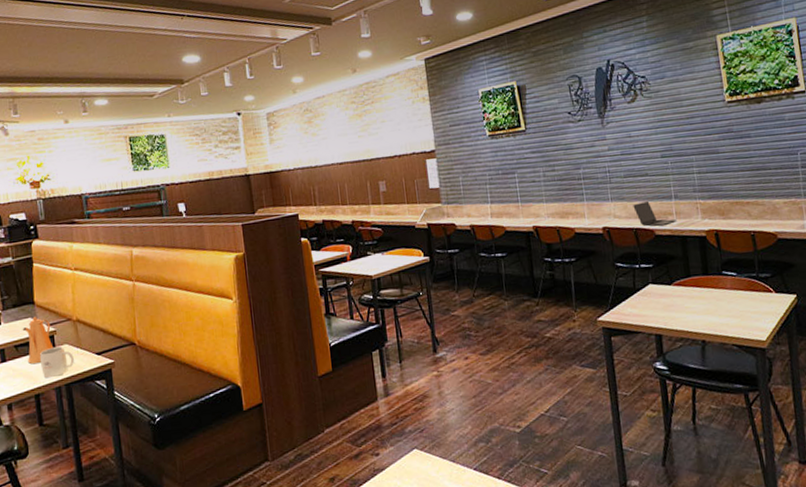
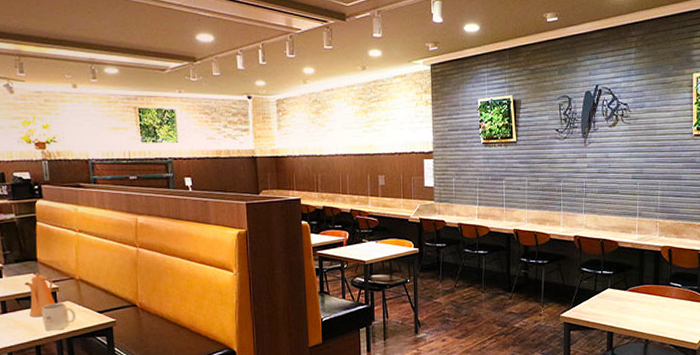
laptop: present [633,200,676,226] -> none [602,216,638,239]

